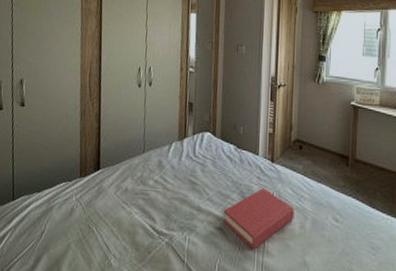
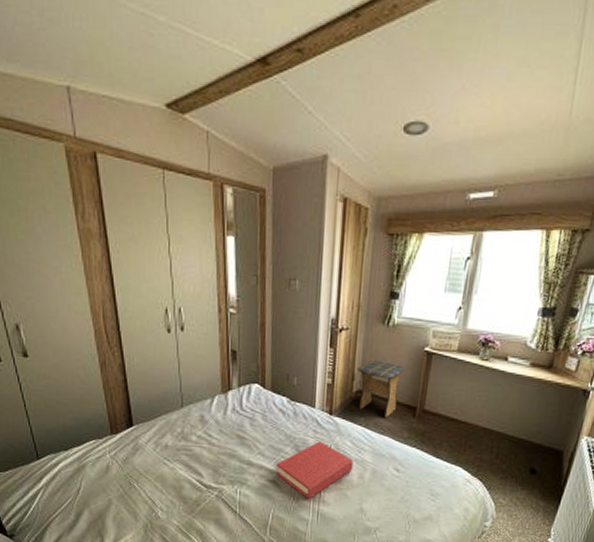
stool: none [295,113,335,167] -> present [358,361,404,419]

